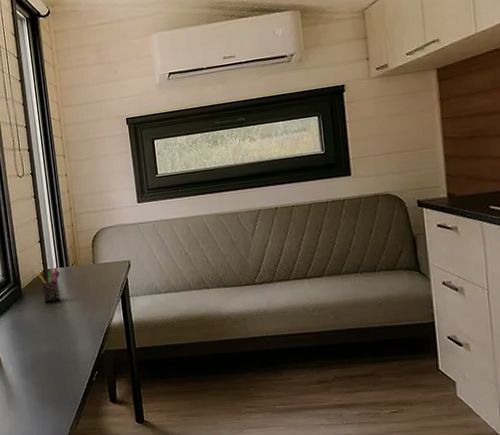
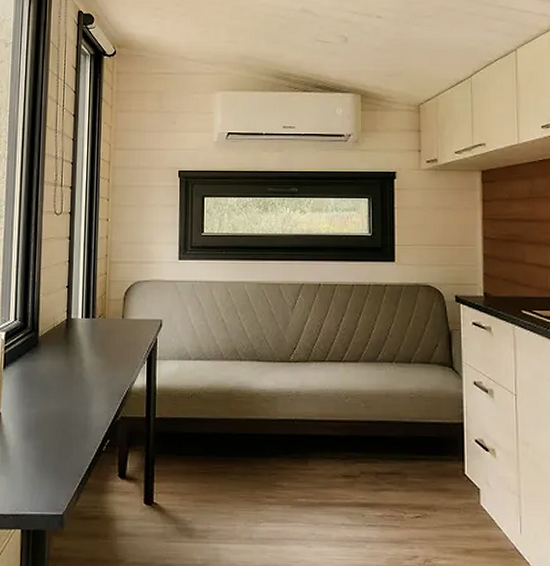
pen holder: present [37,267,61,303] -> none [59,317,84,356]

